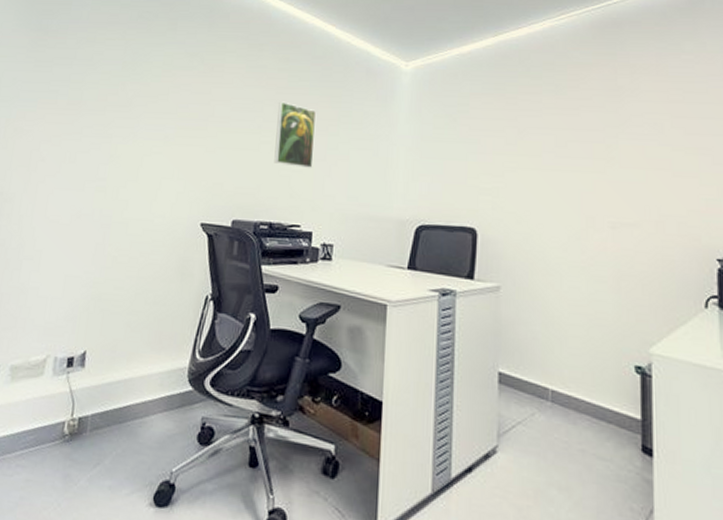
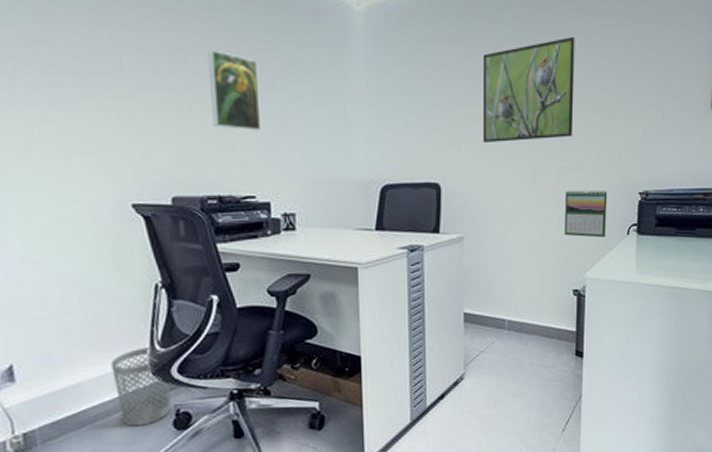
wastebasket: none [156,354,203,433] -> present [111,346,172,427]
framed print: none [523,92,627,192] -> present [482,36,575,142]
calendar: none [620,248,676,307] -> present [565,190,608,238]

